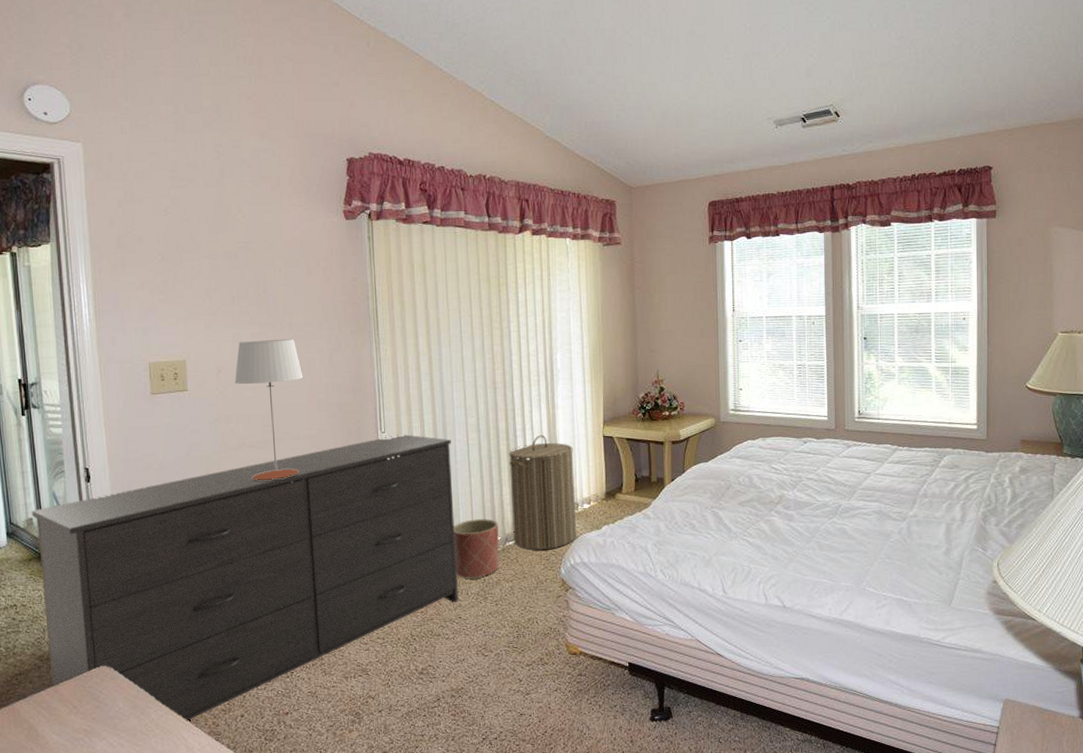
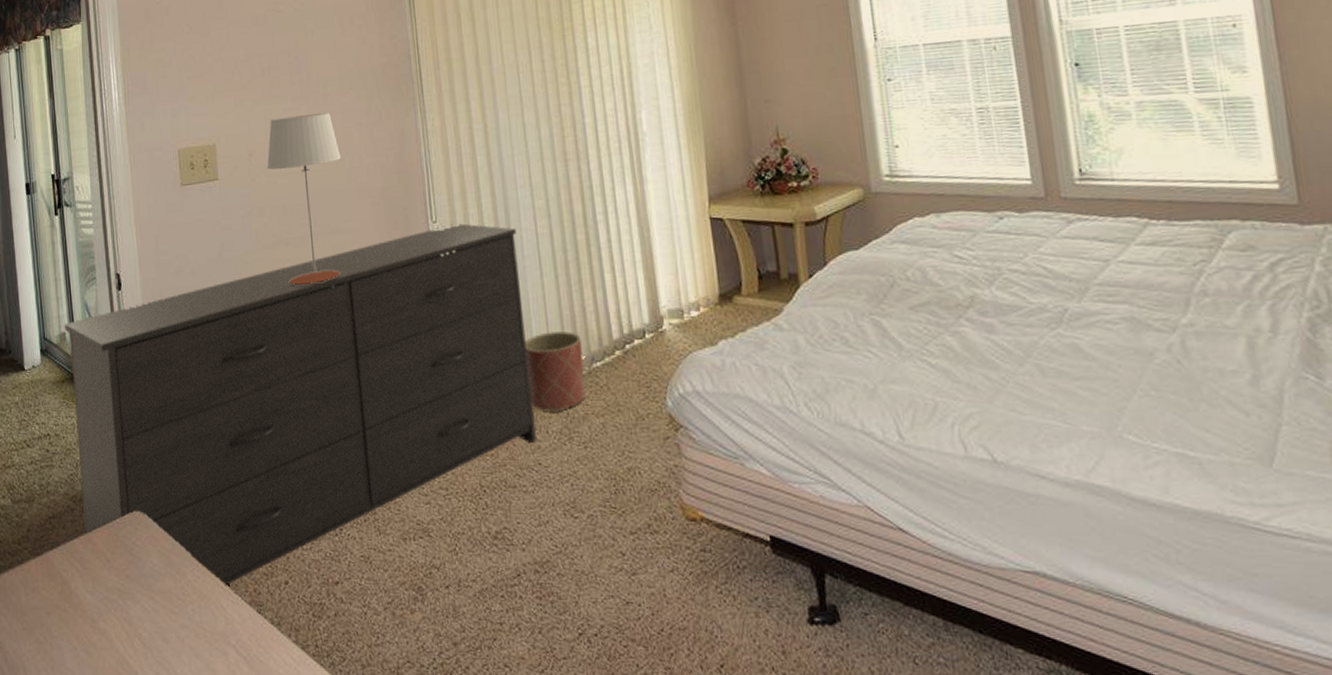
laundry hamper: present [509,434,577,551] -> none [589,218,685,374]

